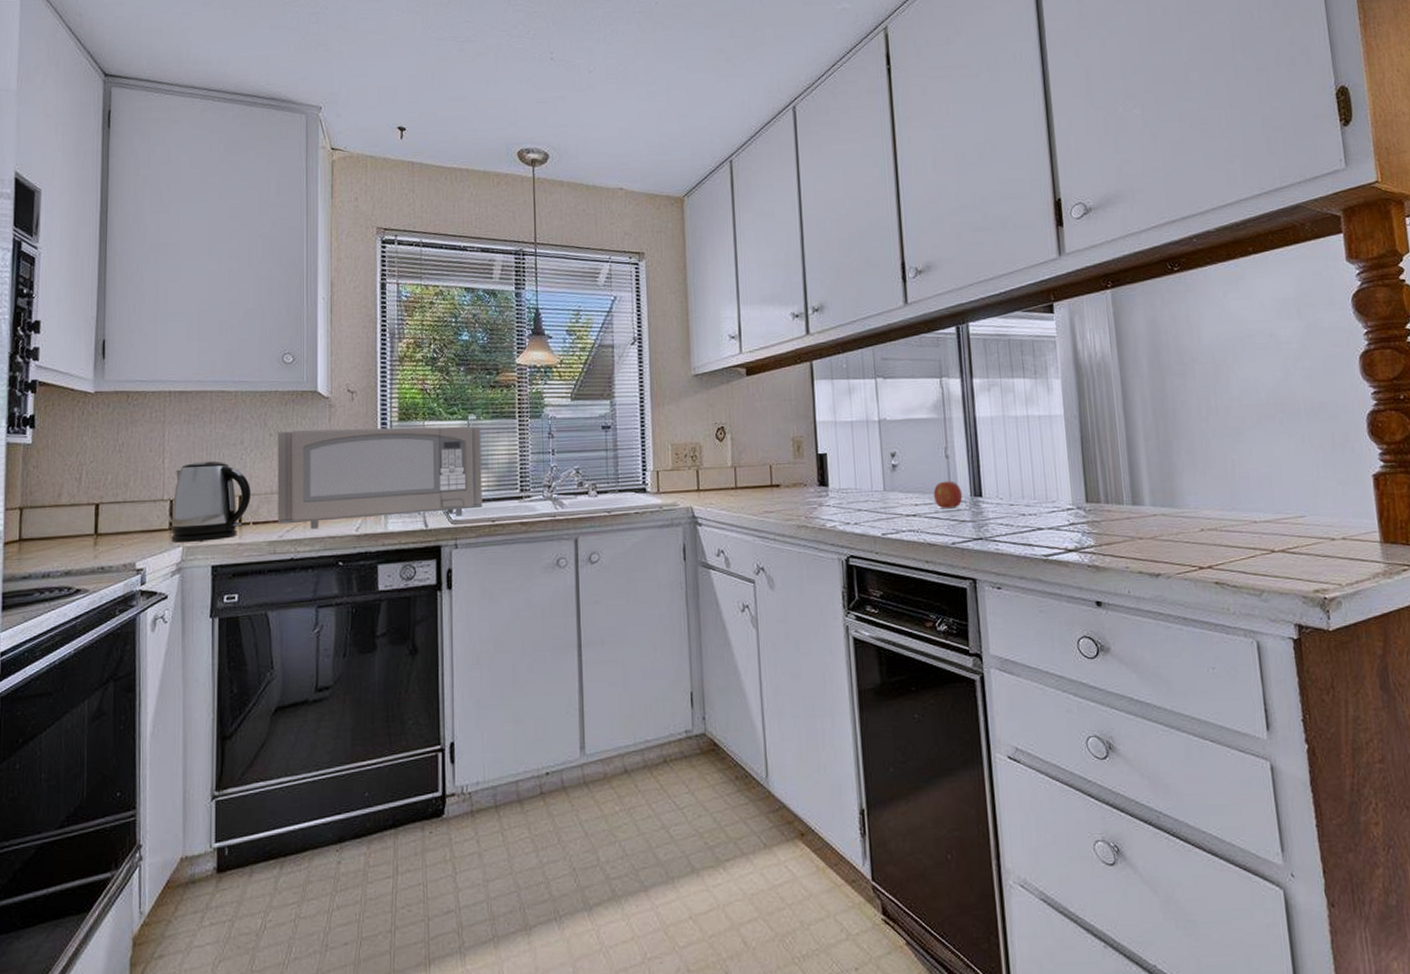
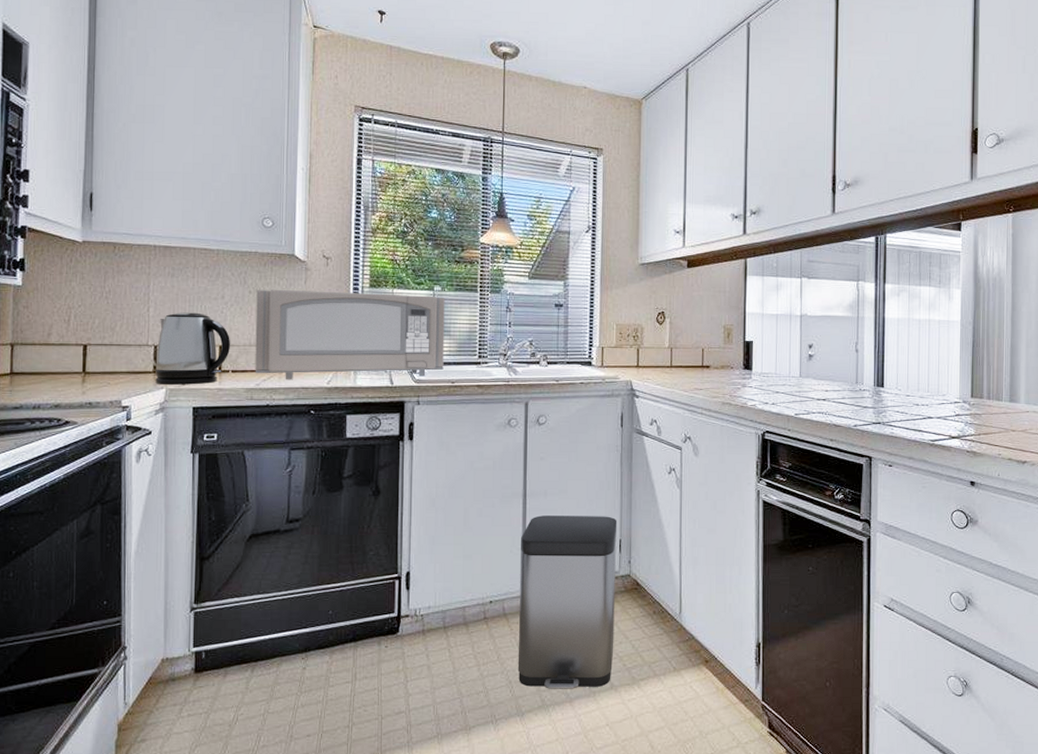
pedal bin: none [578,665,692,876] -> present [517,515,618,689]
fruit: present [933,481,963,509] -> none [842,372,867,396]

